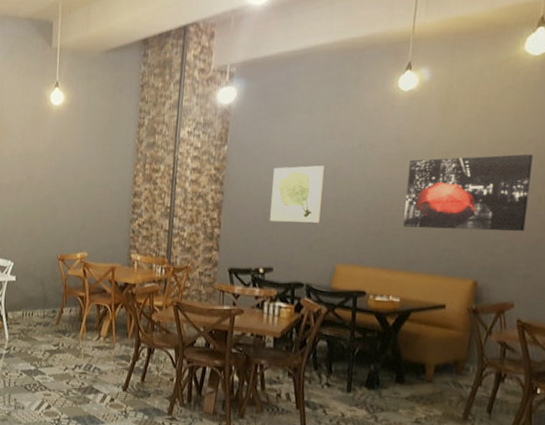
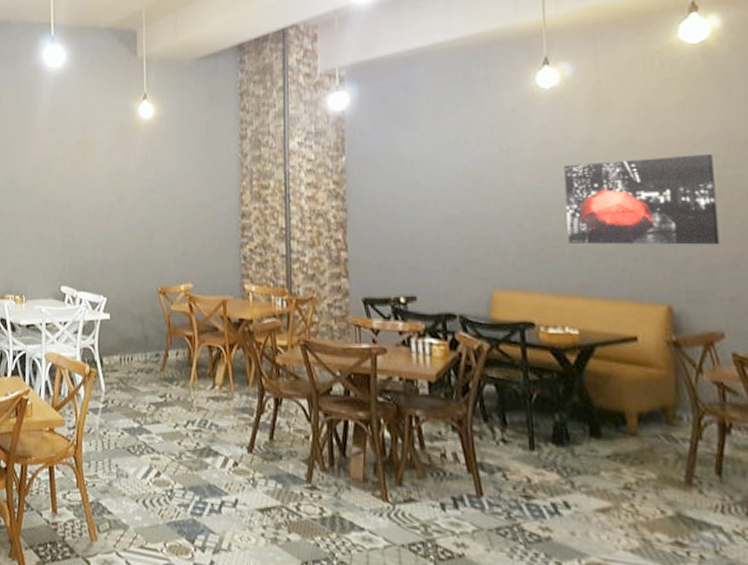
wall art: present [270,165,324,223] -> none [402,175,465,242]

